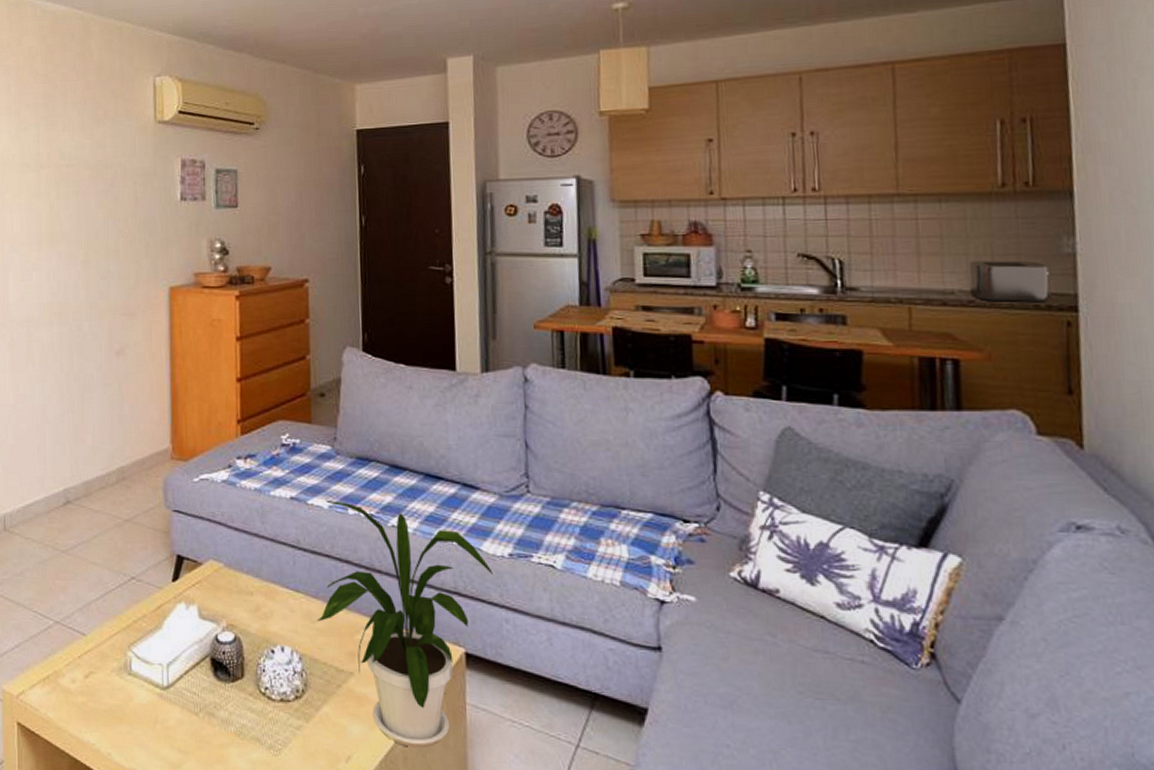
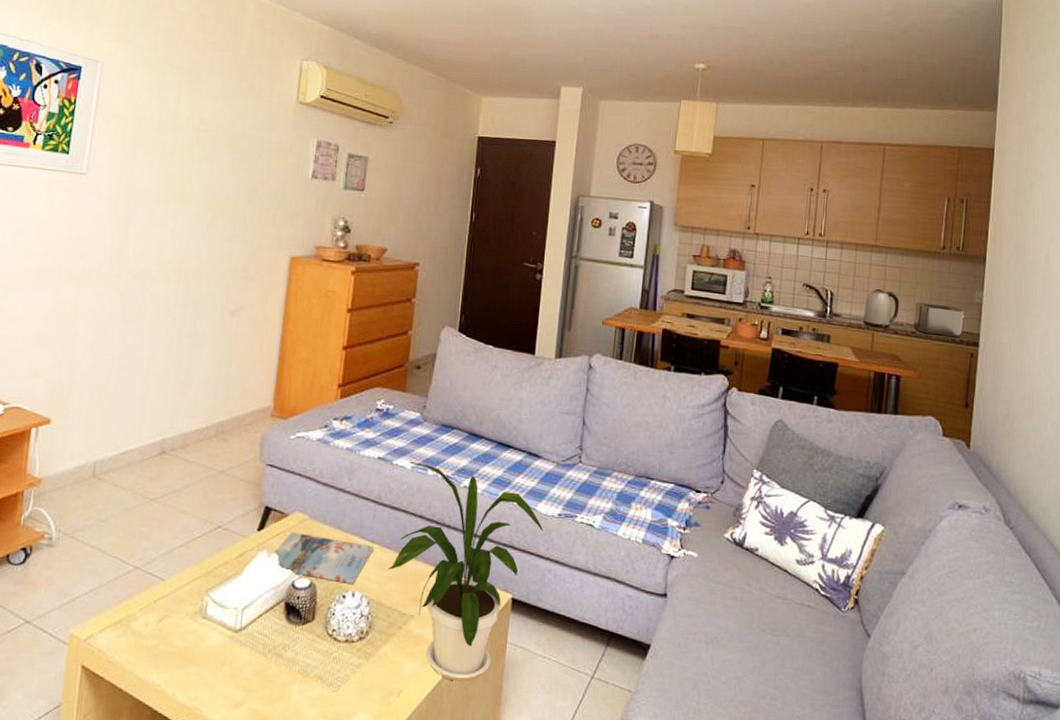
magazine: none [191,581,298,637] -> present [272,531,374,584]
kettle: none [891,250,946,299] -> present [864,289,900,328]

